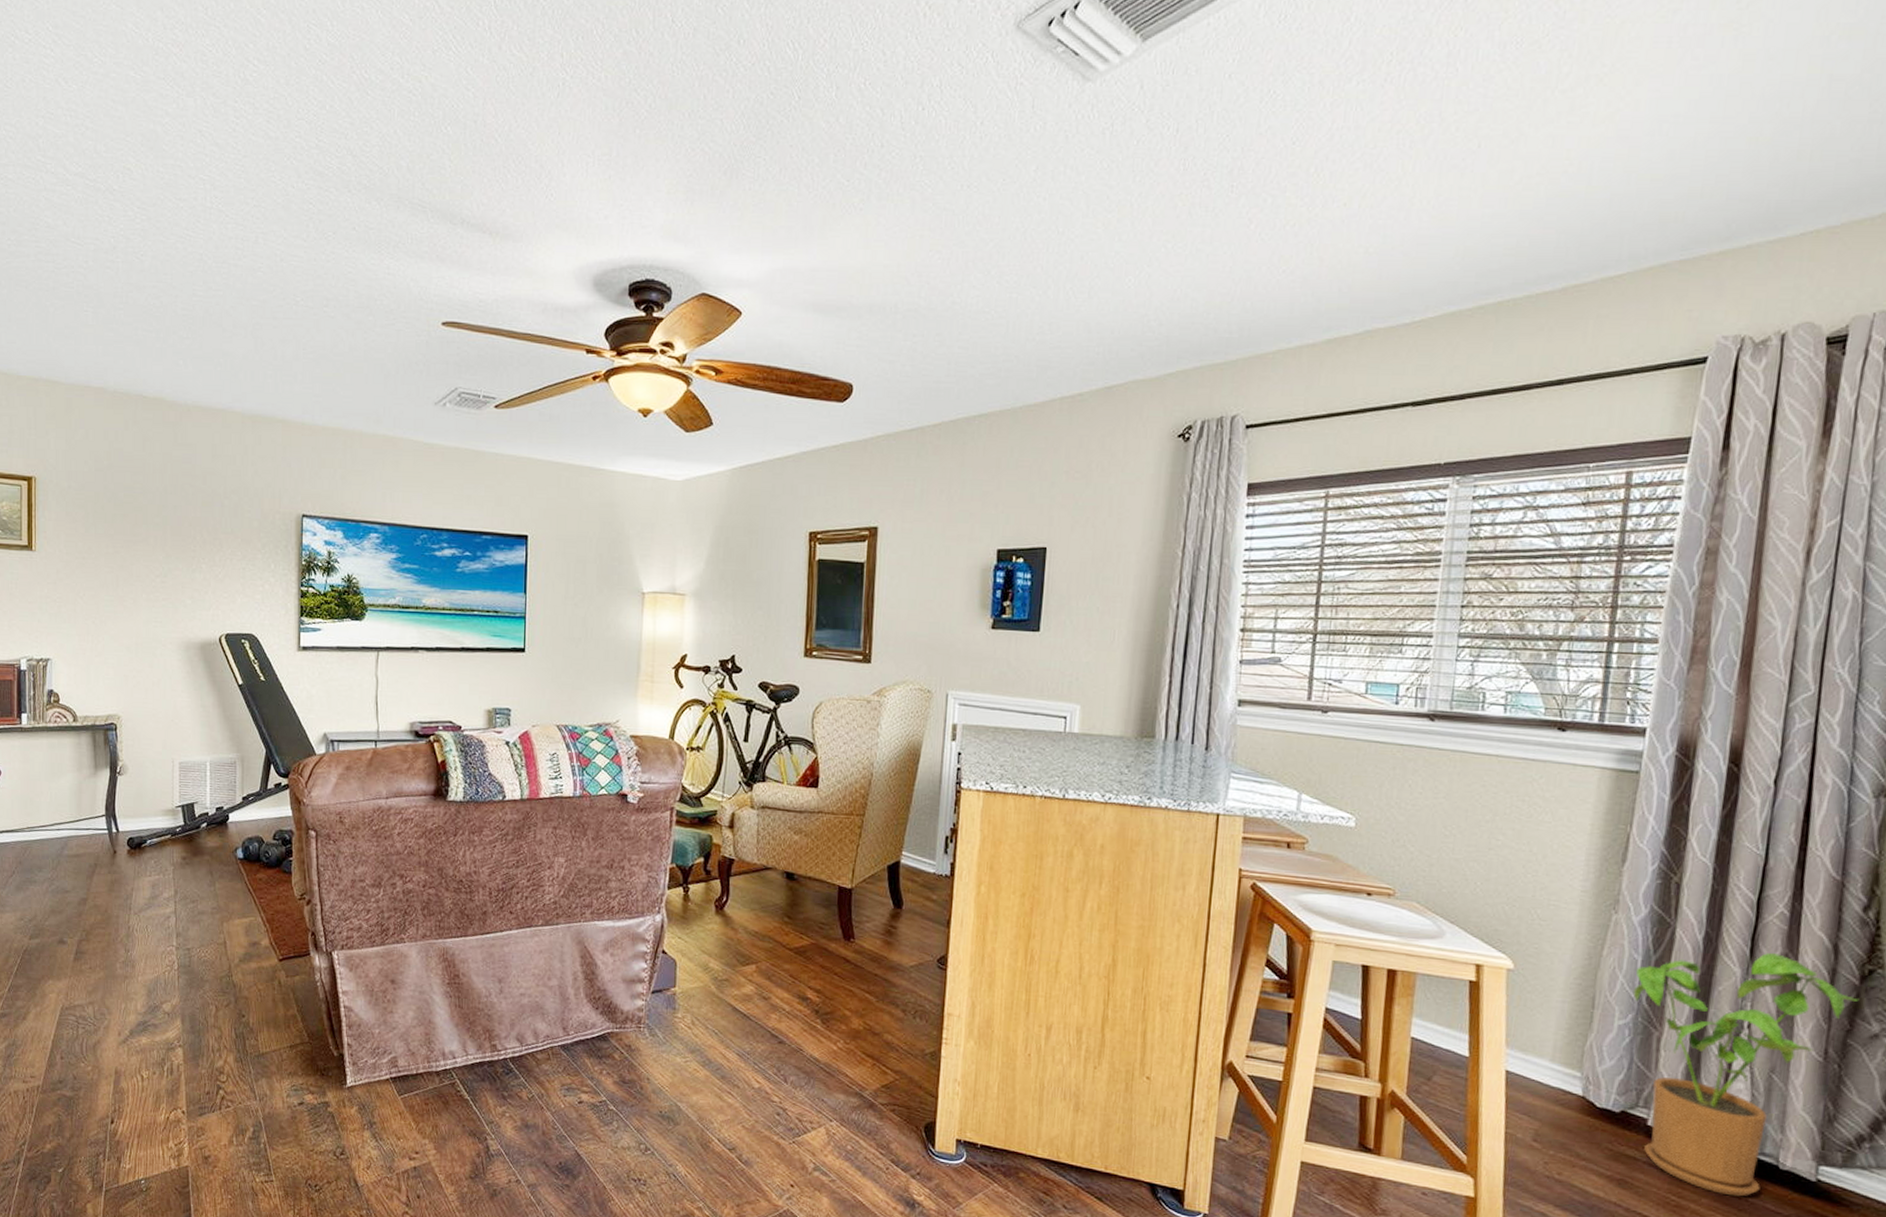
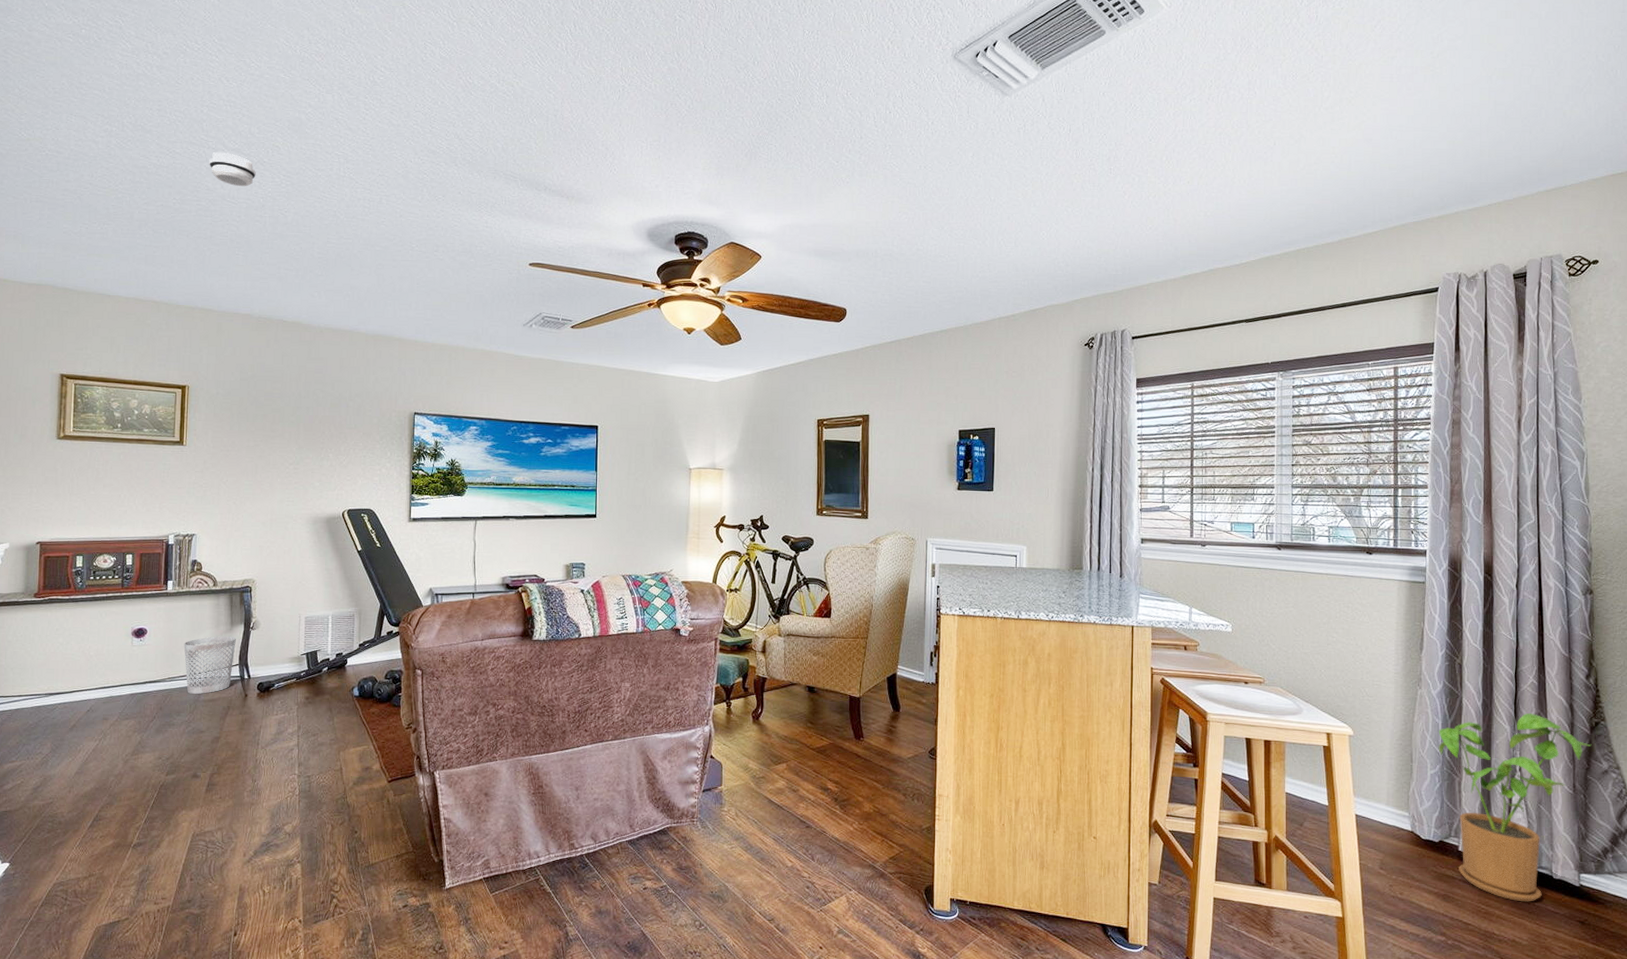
wastebasket: none [43,781,101,848] -> present [184,635,236,694]
smoke detector: none [48,177,105,223] -> present [209,151,256,187]

